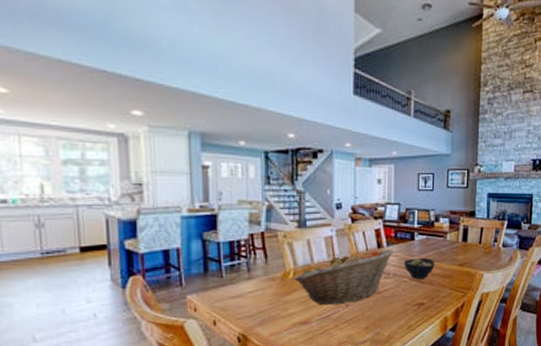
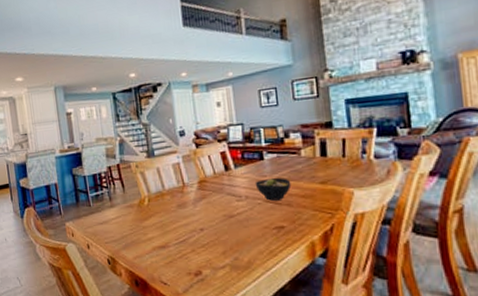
fruit basket: present [294,249,393,305] -> none [149,170,242,230]

